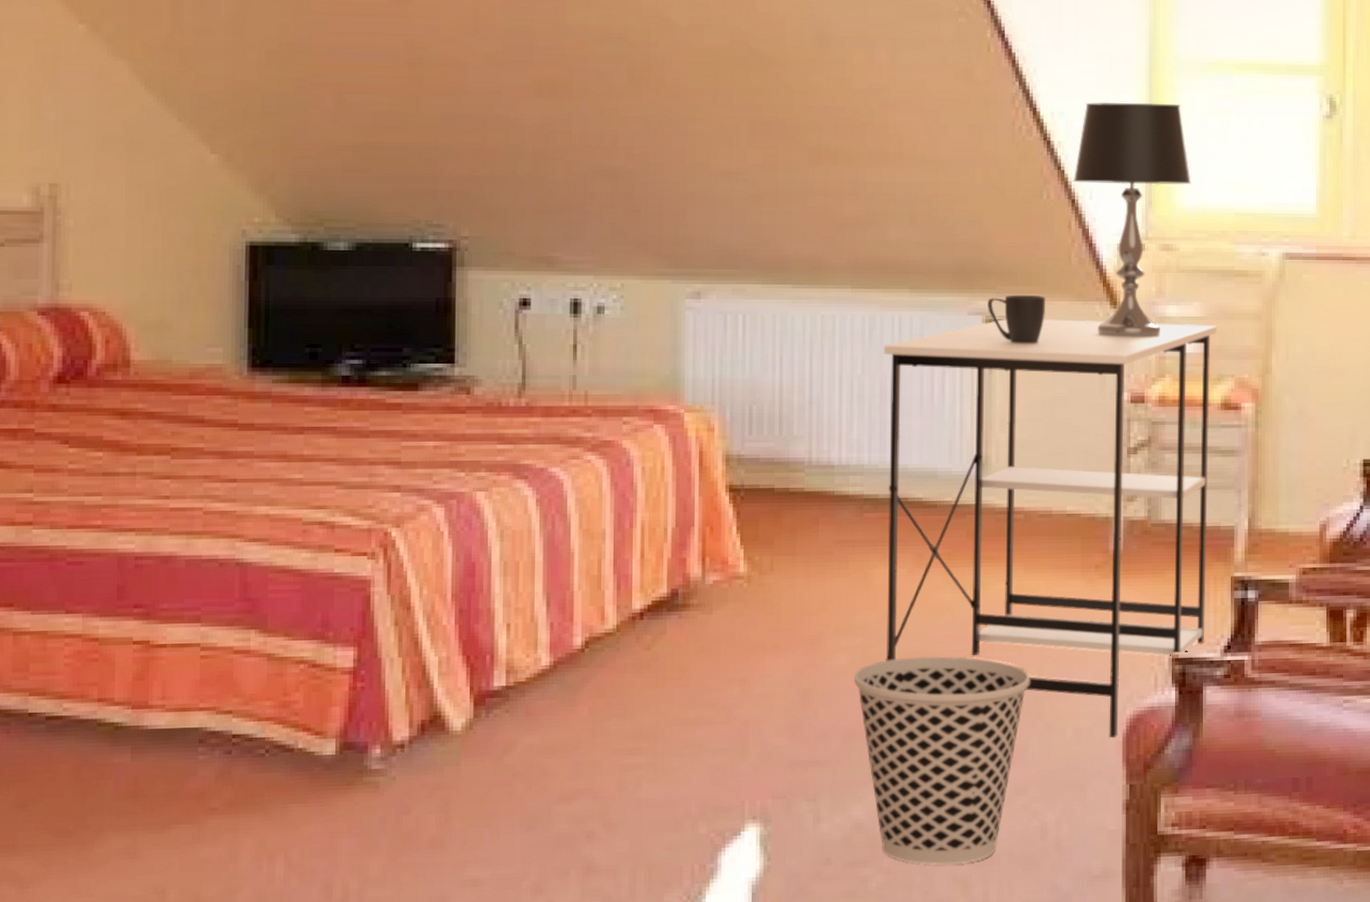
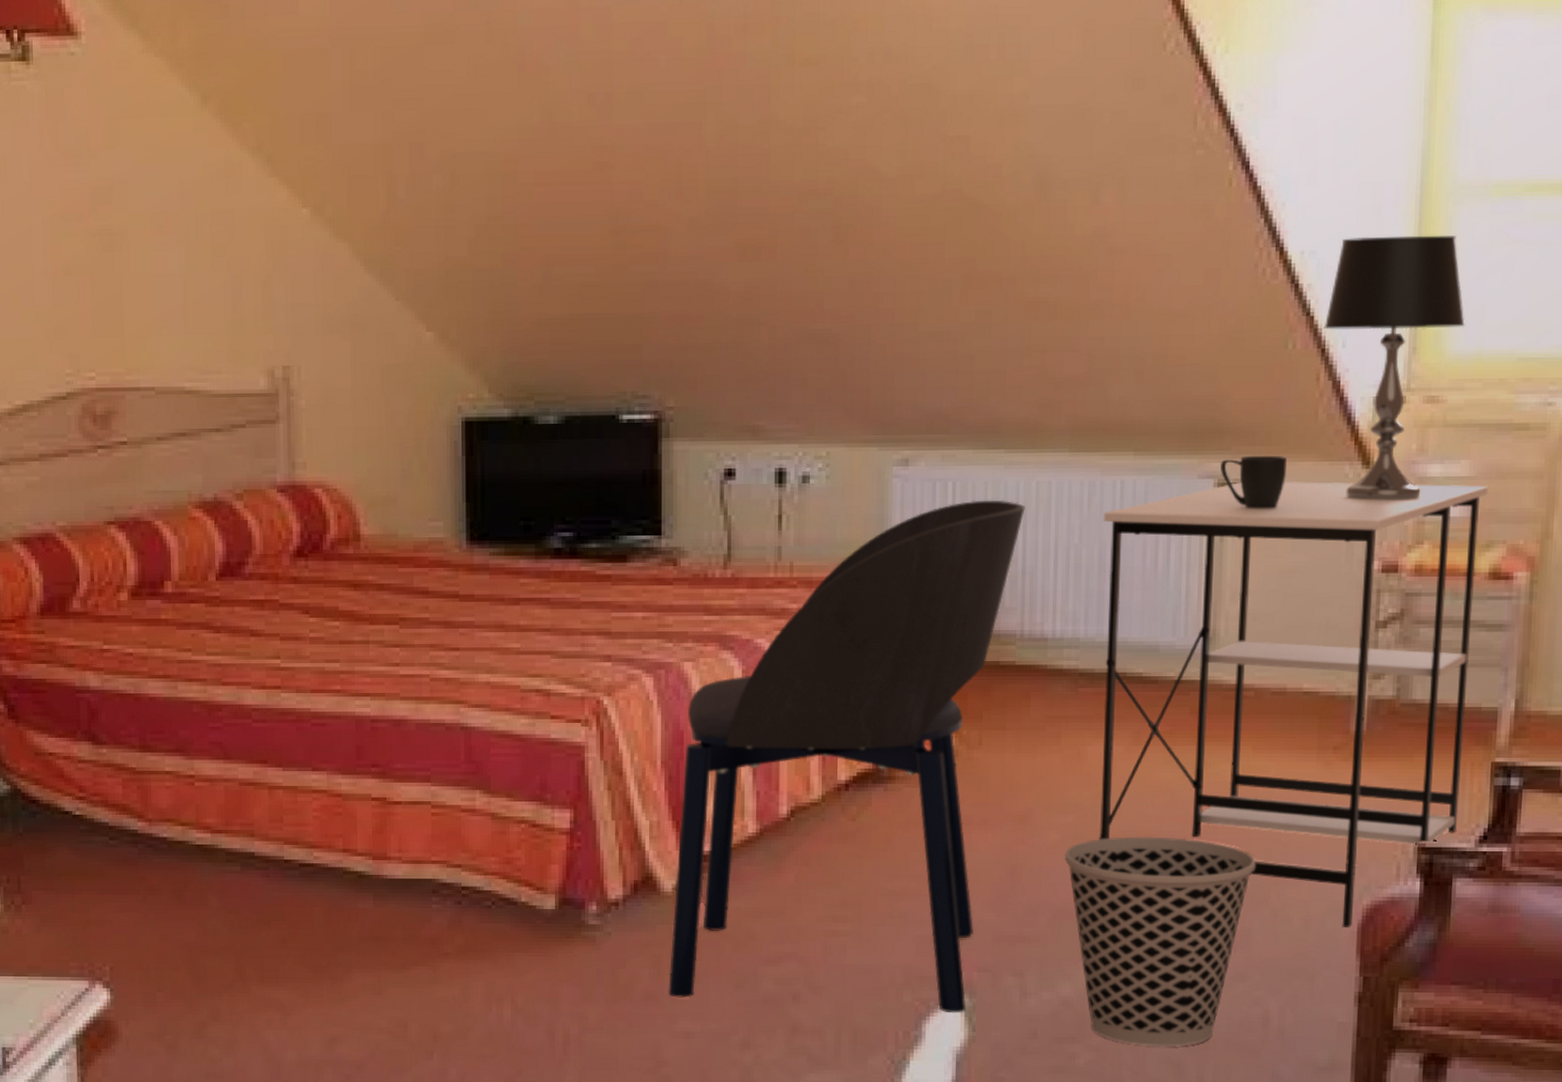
chair: none [456,332,812,843] -> present [668,500,1026,1014]

